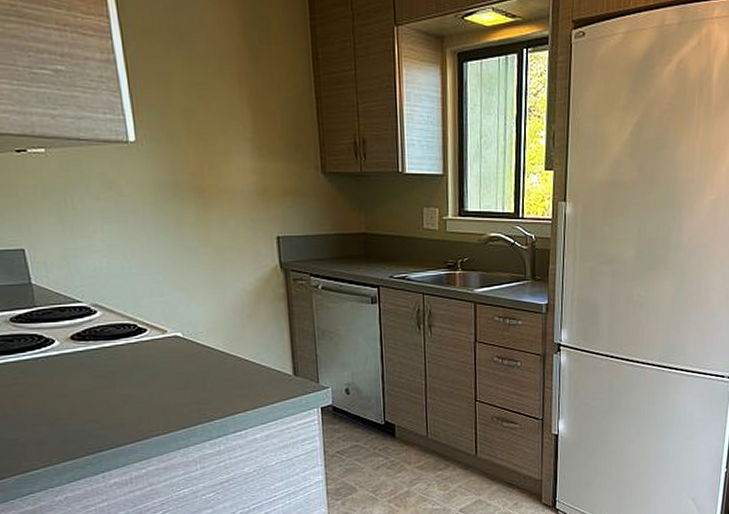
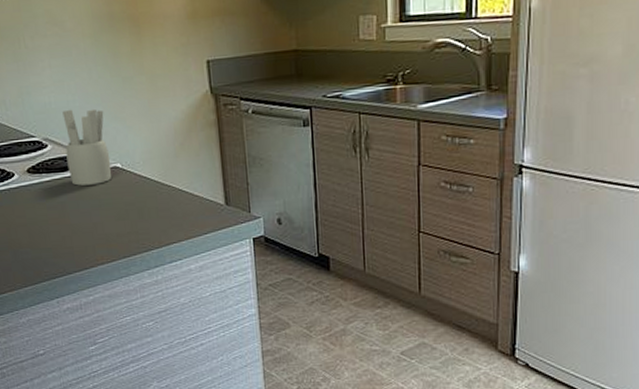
utensil holder: none [116,275,171,354] -> present [62,108,112,186]

